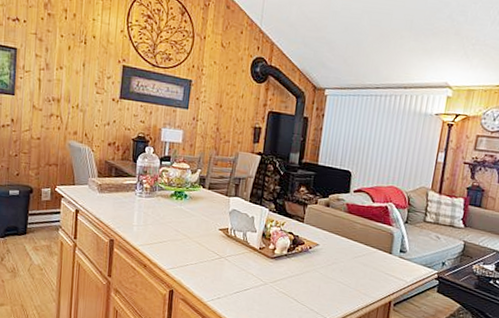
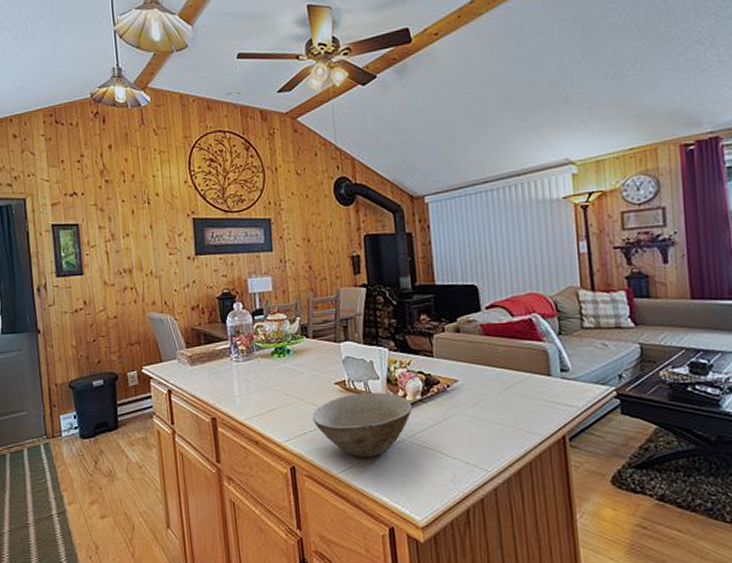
bowl: none [195,240,278,293] -> present [312,392,412,457]

